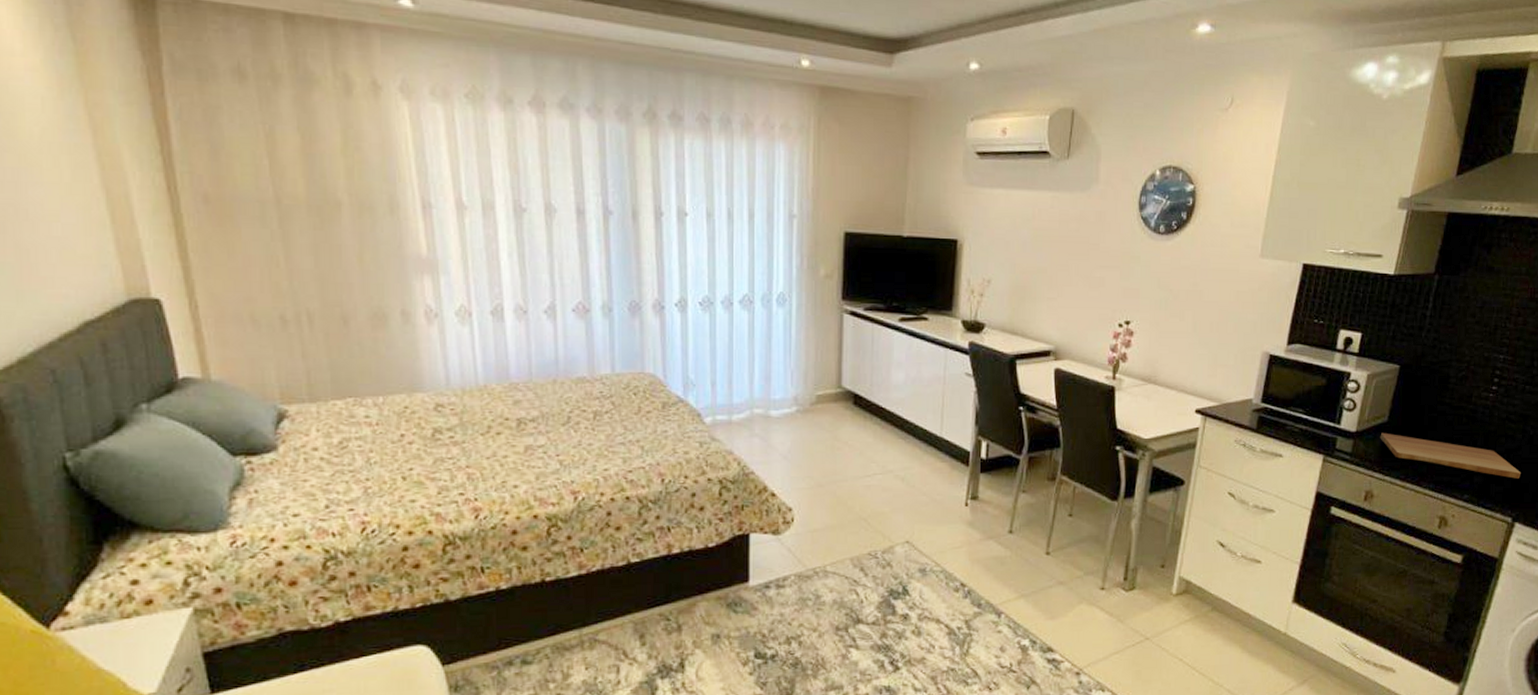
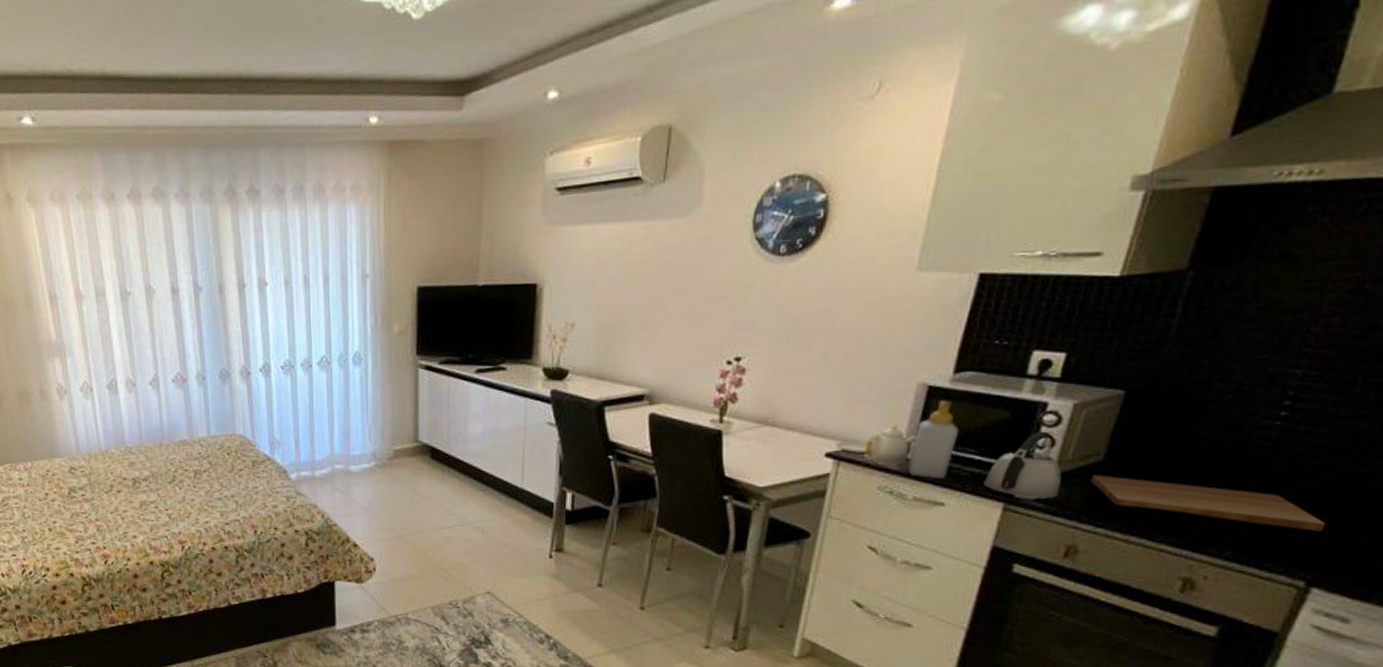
teapot: none [1203,387,1262,422] -> present [835,425,917,466]
soap bottle: none [1255,367,1292,435] -> present [907,400,959,480]
kettle: none [1309,396,1361,453] -> present [983,431,1062,500]

